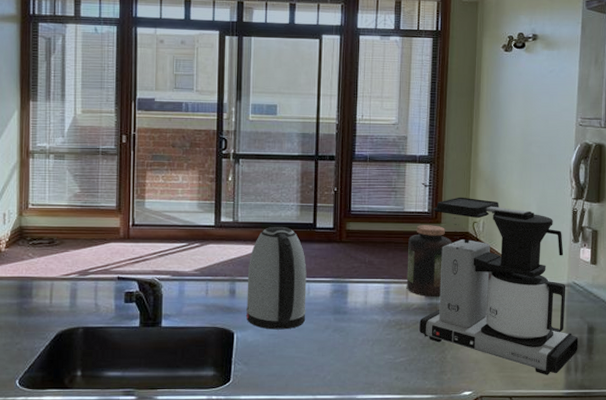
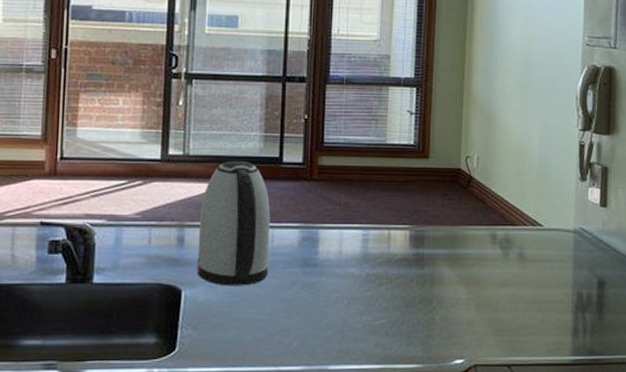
jar: present [406,225,452,298] -> none [388,160,442,247]
coffee maker: present [419,197,579,375] -> none [403,127,587,339]

